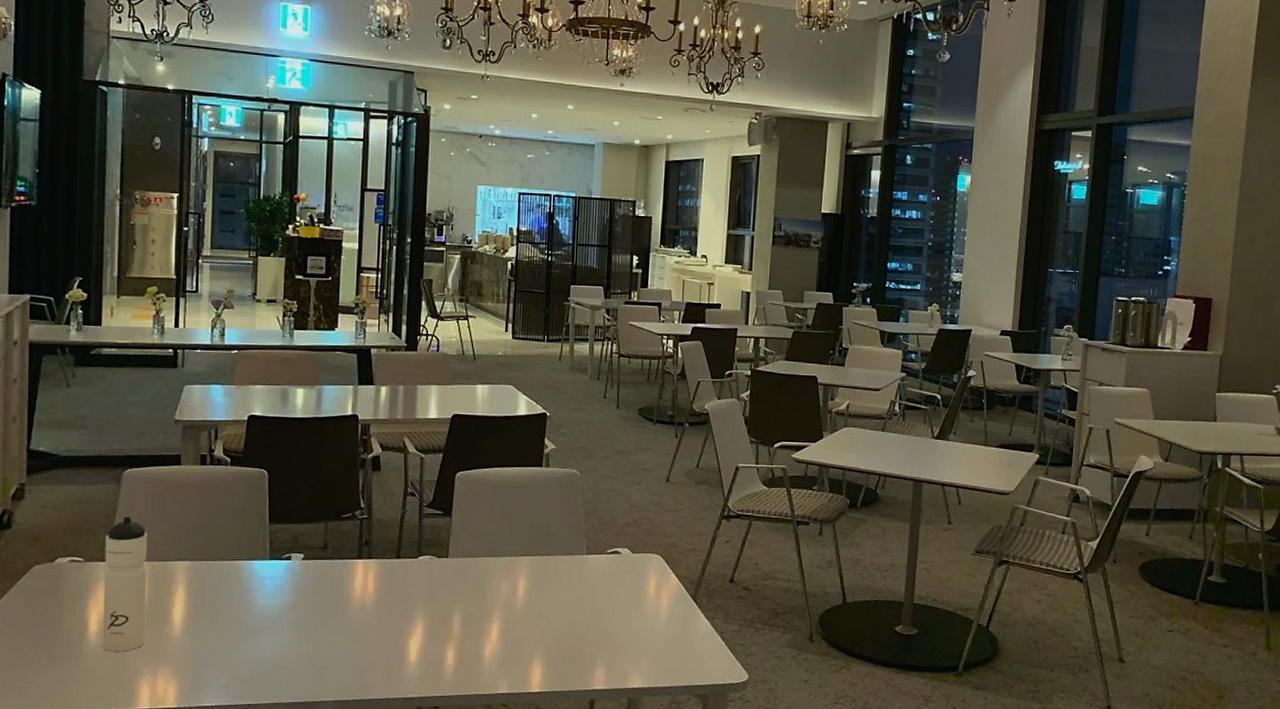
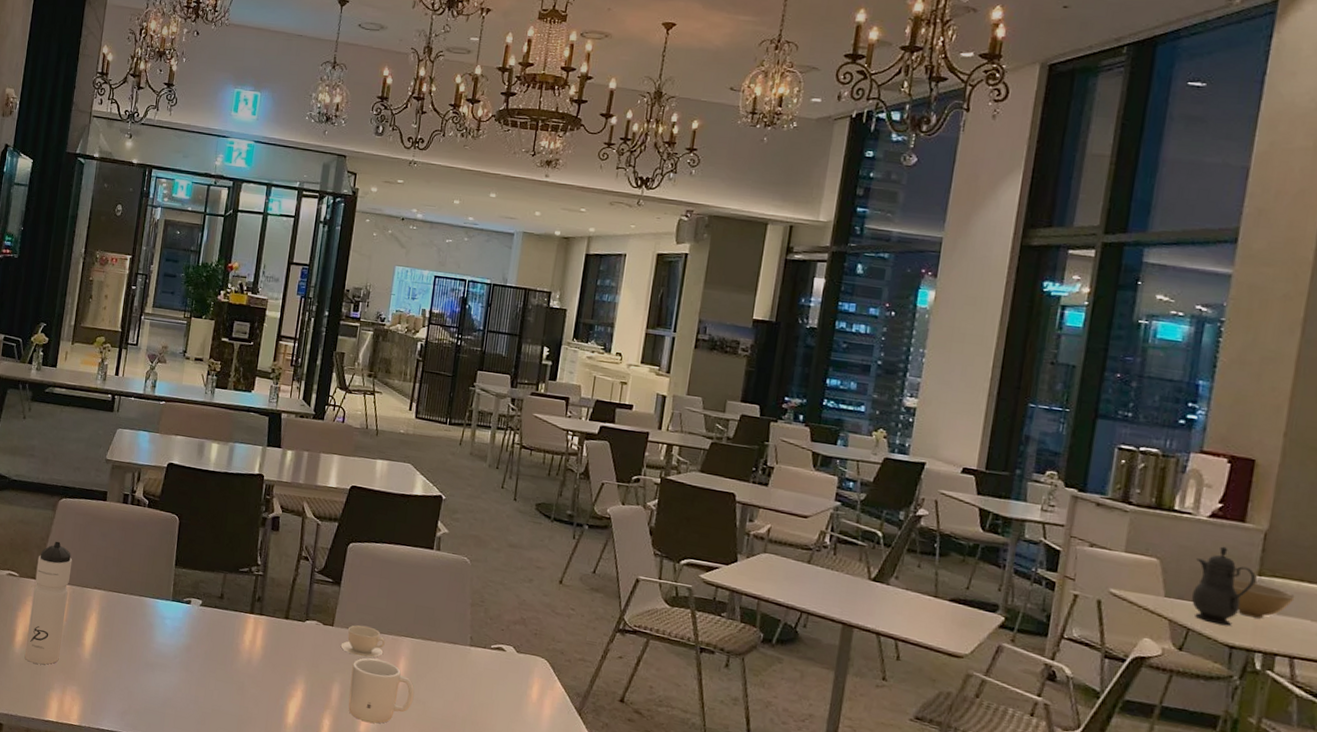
teacup: none [457,552,502,583] -> present [340,625,385,658]
mug: none [471,583,537,645] -> present [348,658,415,724]
coffeepot: none [1172,372,1216,437] -> present [1191,546,1257,626]
bowl: none [1200,398,1242,427] -> present [1233,580,1295,619]

